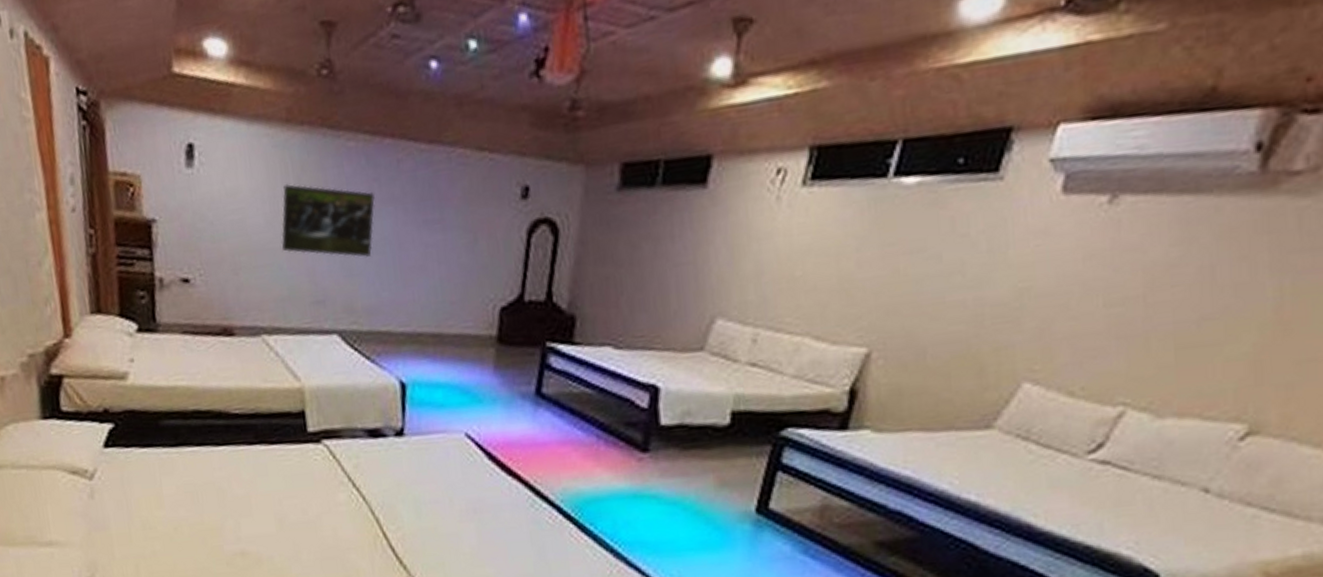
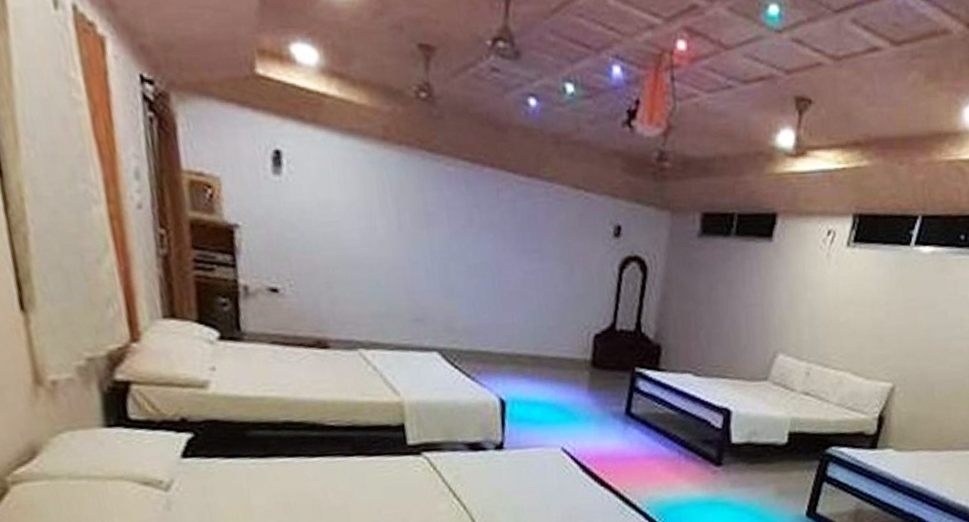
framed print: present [281,183,375,257] -> none [378,201,475,280]

